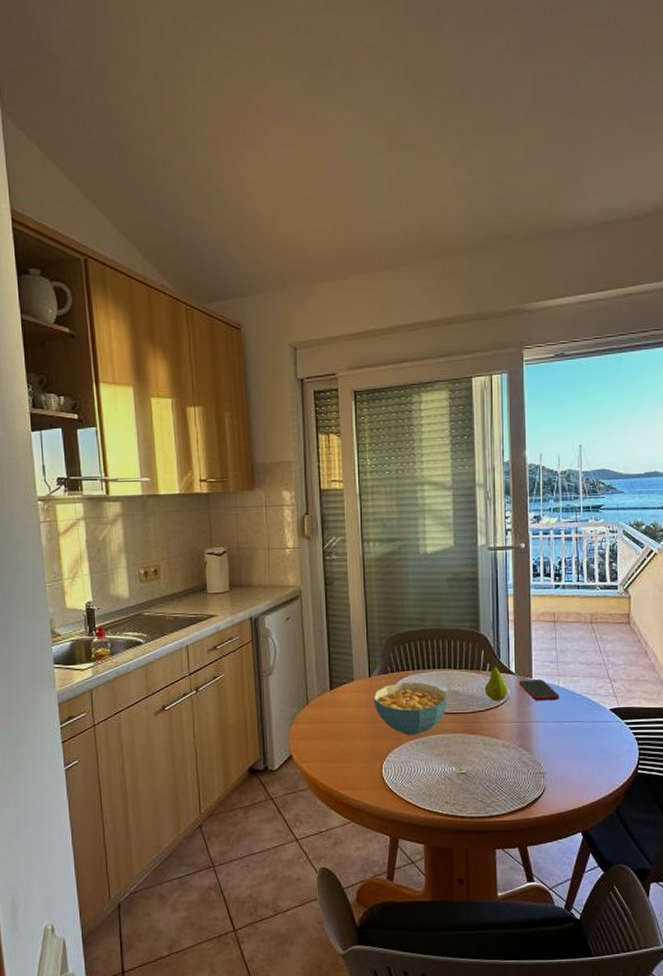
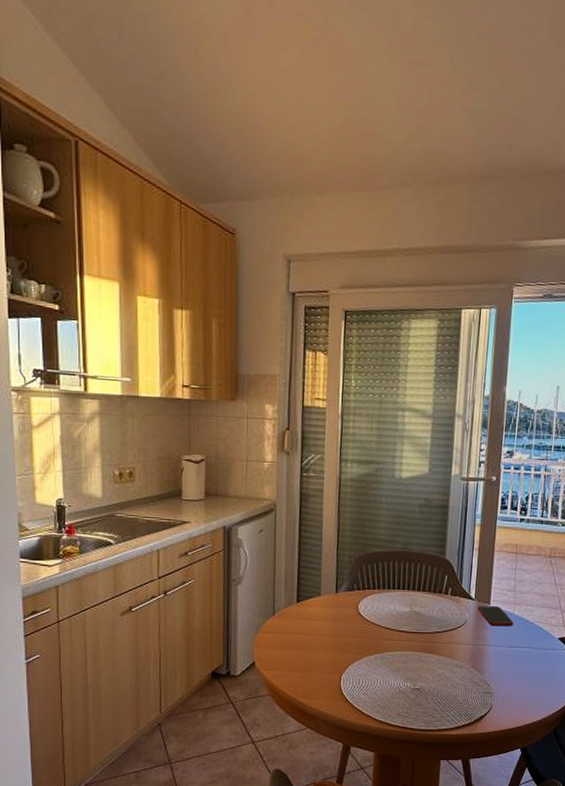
cereal bowl: present [373,682,448,735] -> none [338,600,409,651]
fruit: present [484,662,509,701] -> none [444,587,467,624]

